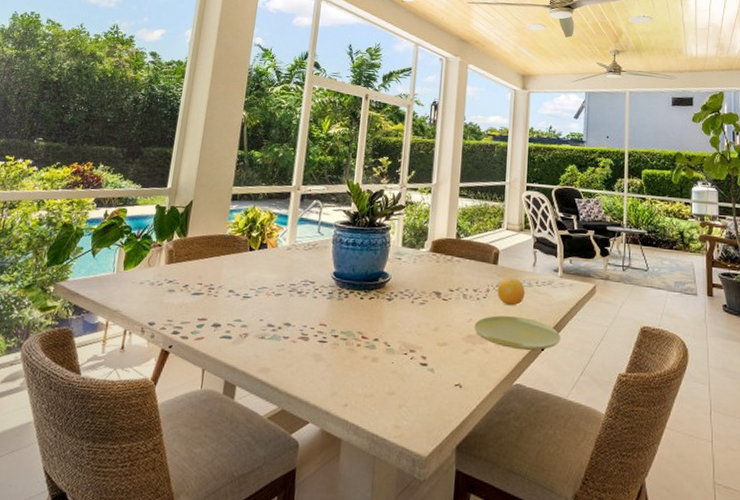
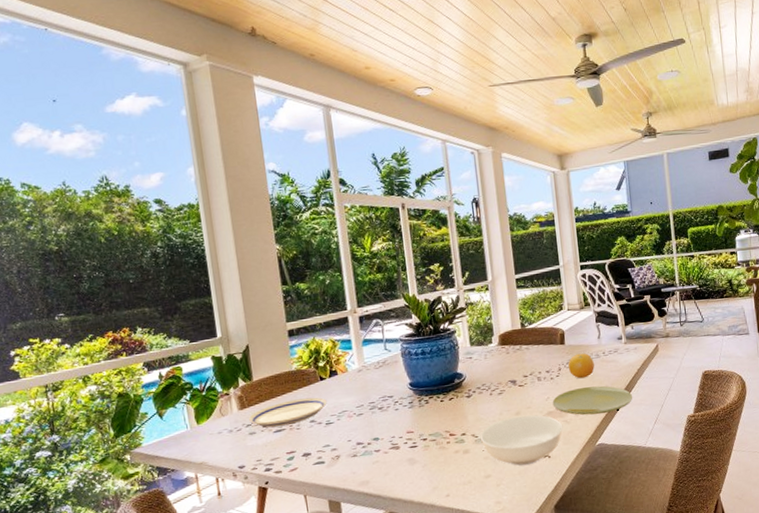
plate: none [172,264,250,290] -> present [249,397,327,428]
bowl: none [392,332,481,390] -> present [480,415,563,466]

